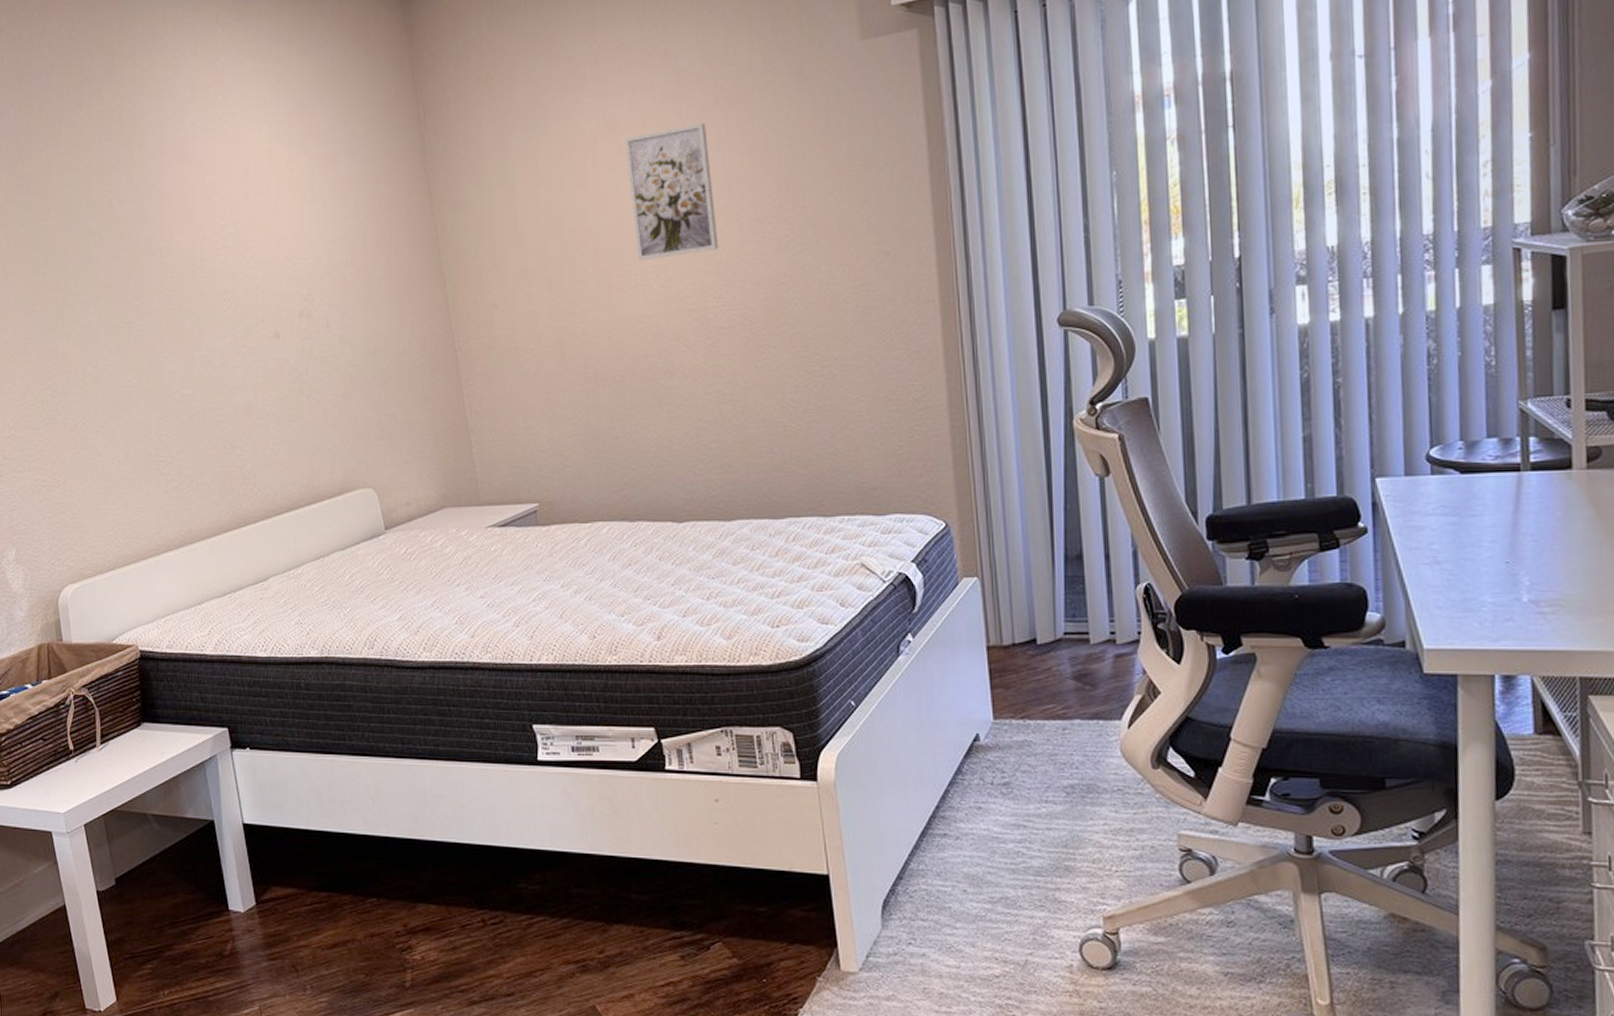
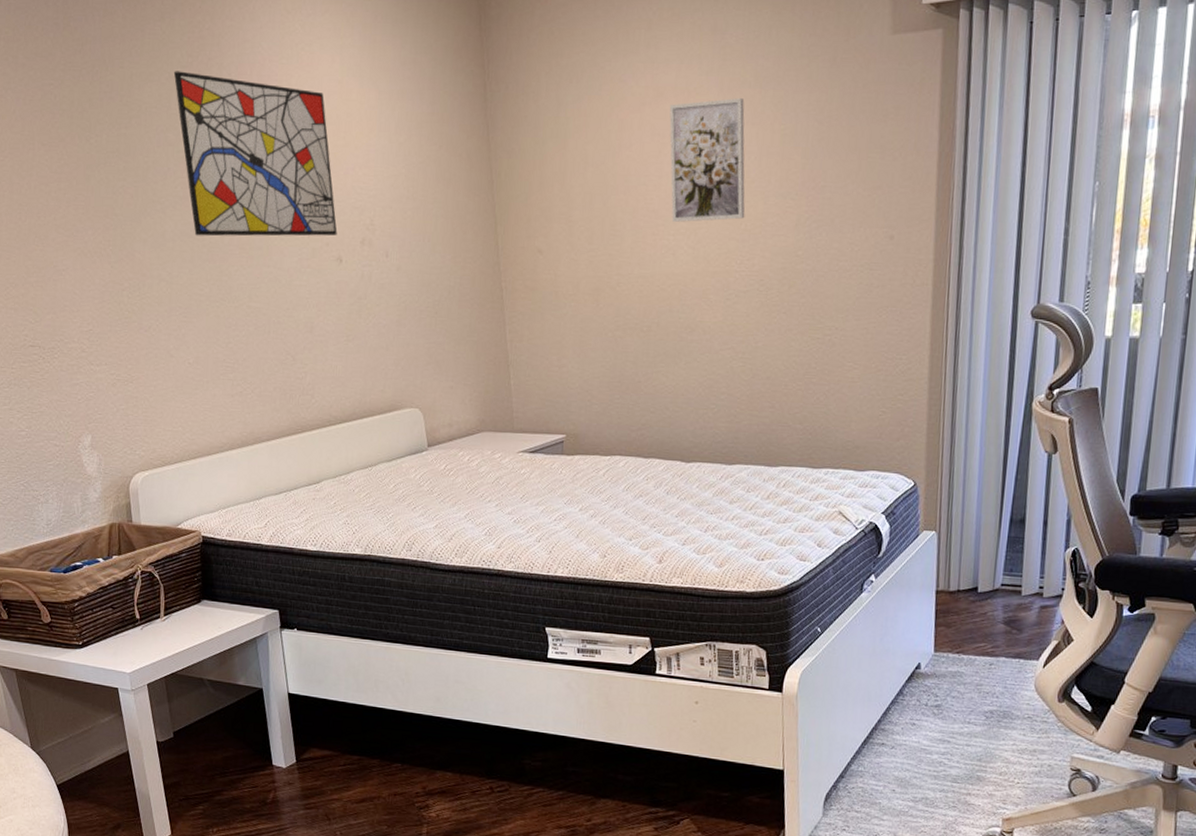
wall art: none [92,156,273,325] -> present [173,71,338,236]

